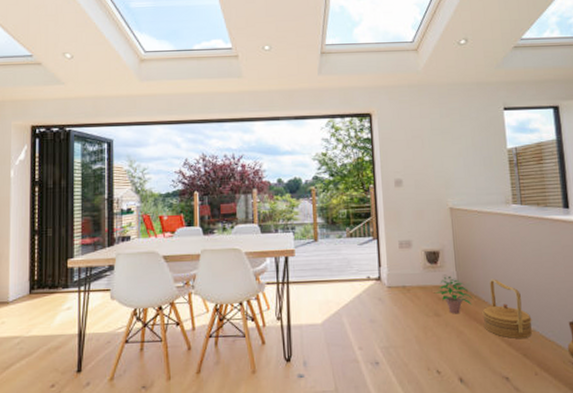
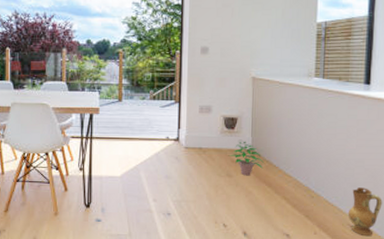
basket: present [482,279,532,339] -> none [272,146,318,201]

